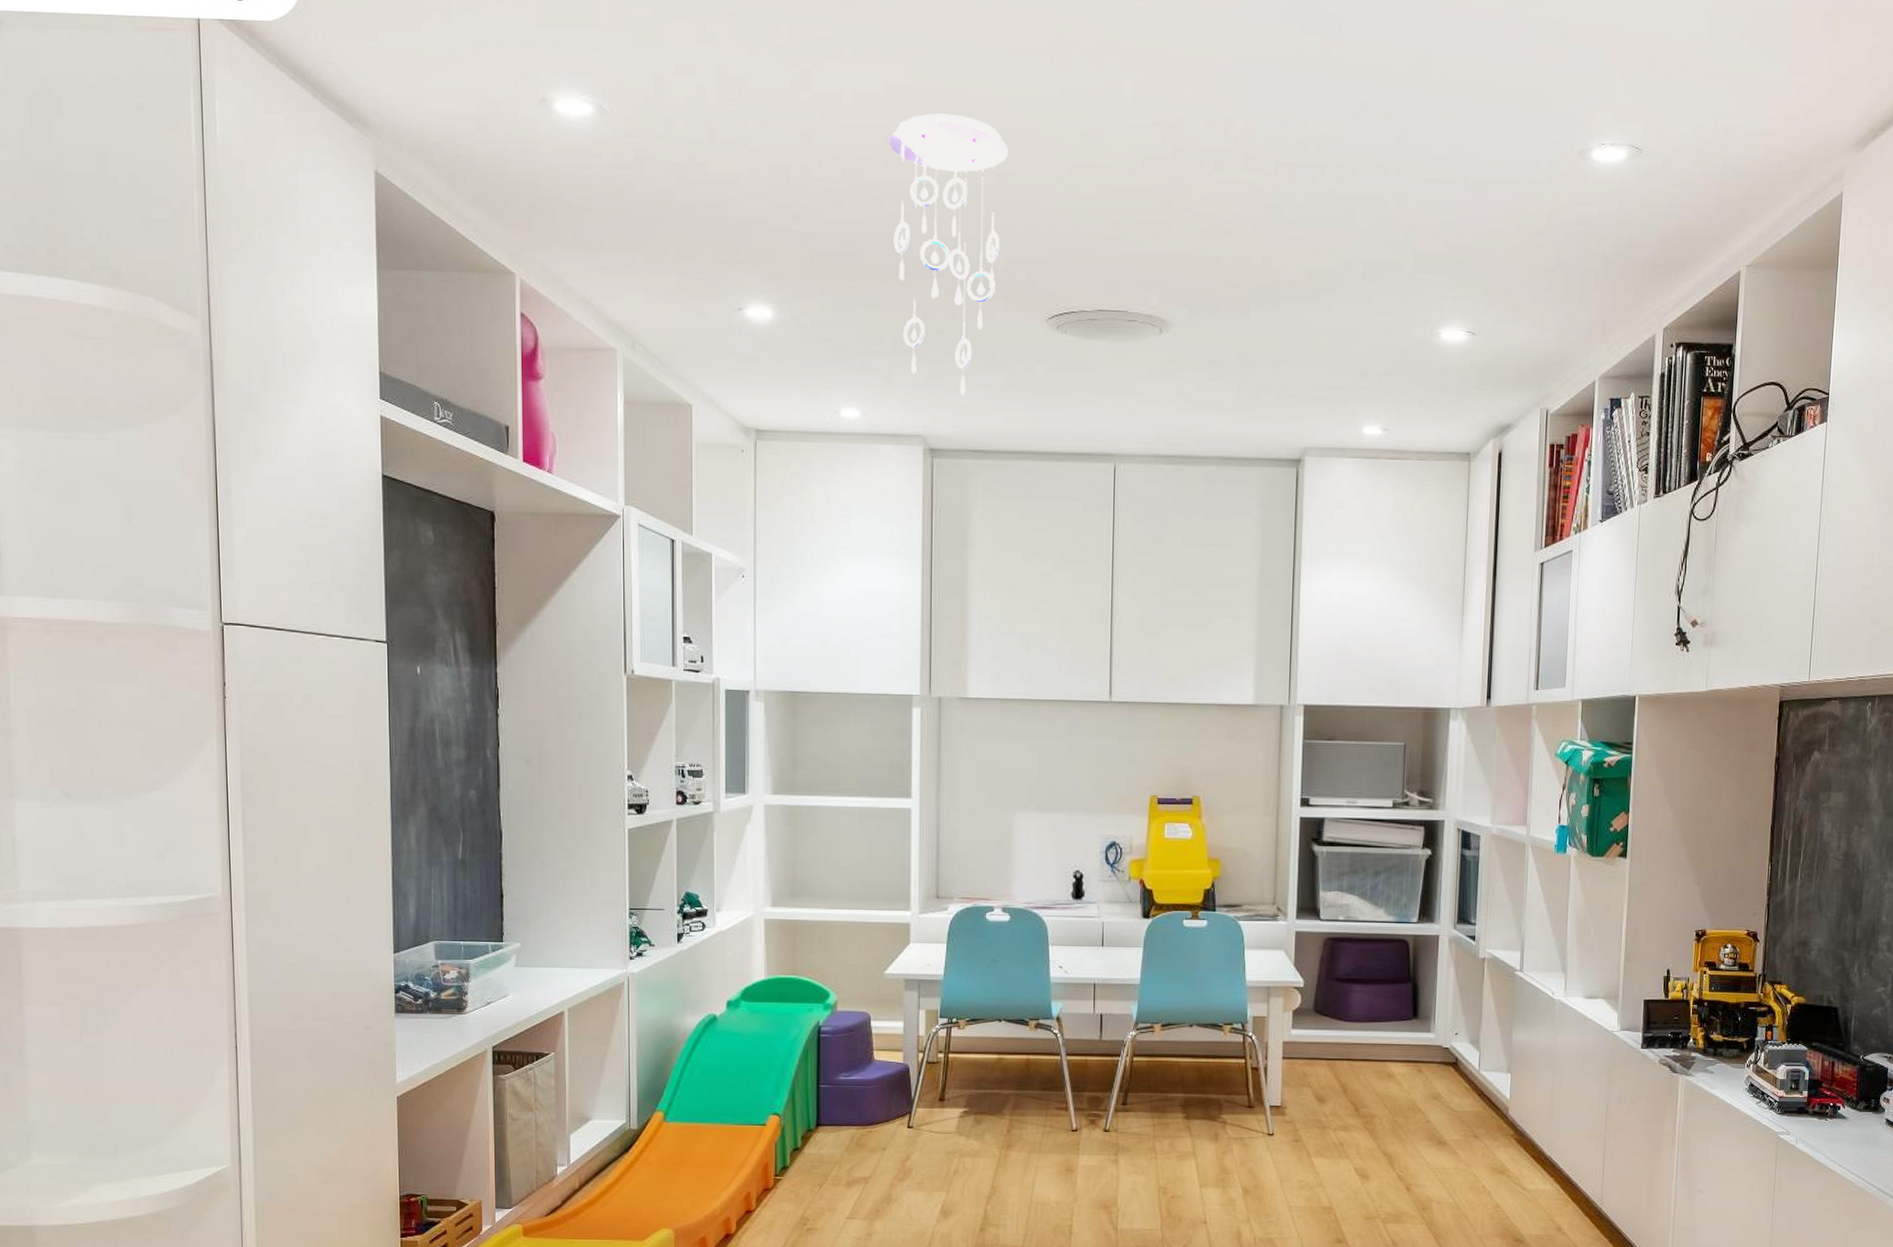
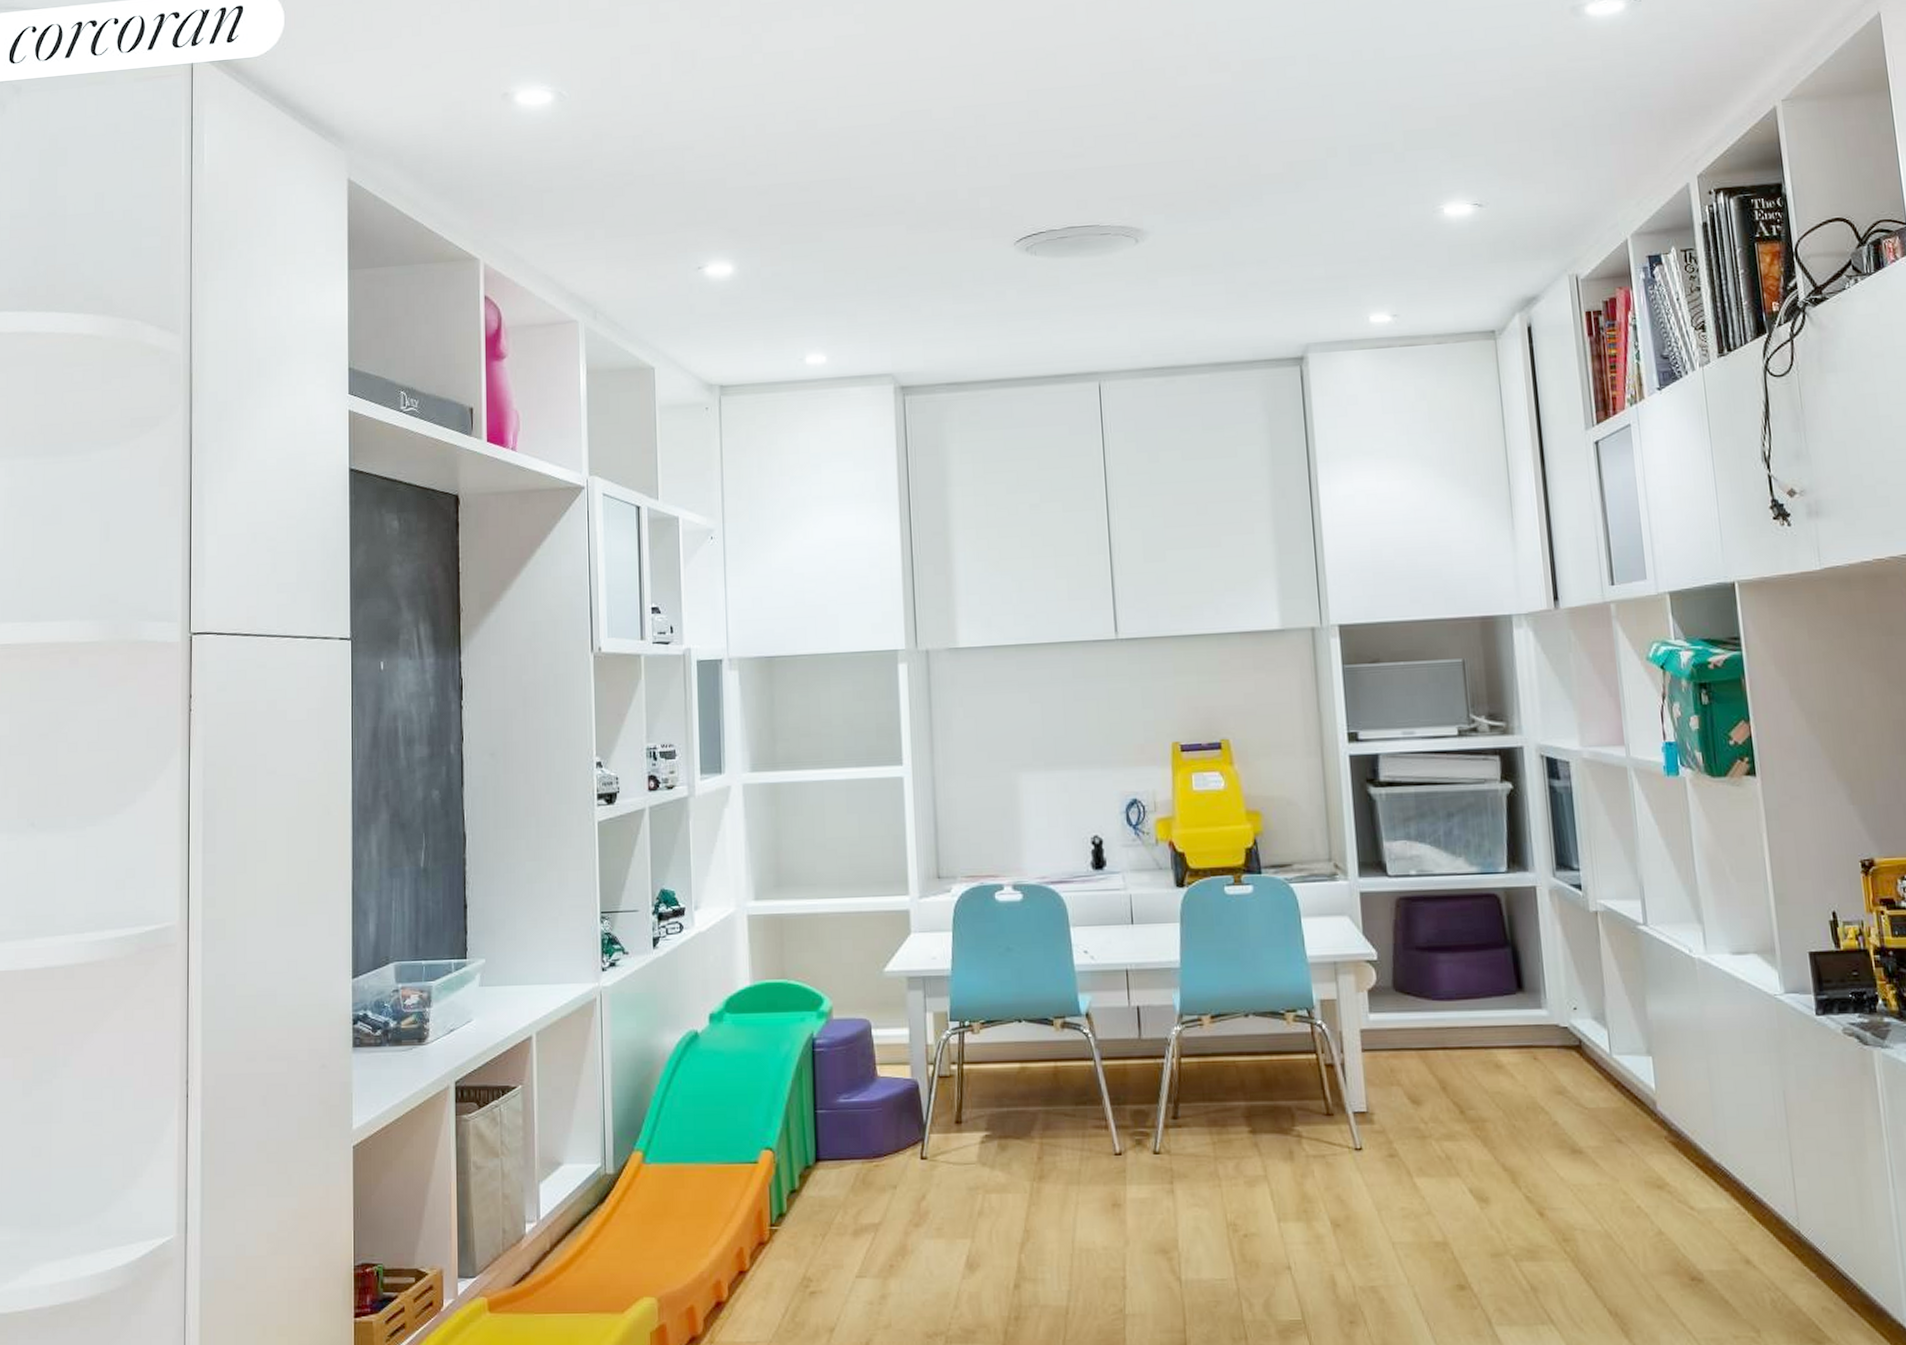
ceiling mobile: present [889,113,1009,396] -> none [842,56,964,329]

